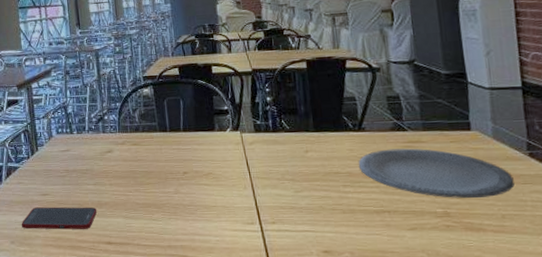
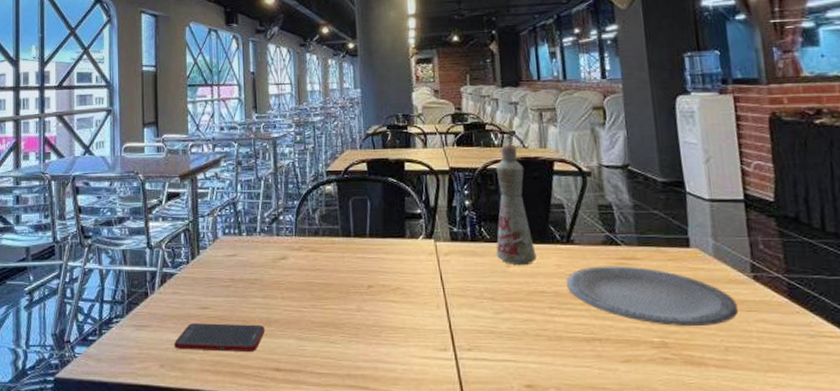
bottle: none [293,47,332,151] -> present [495,144,537,266]

